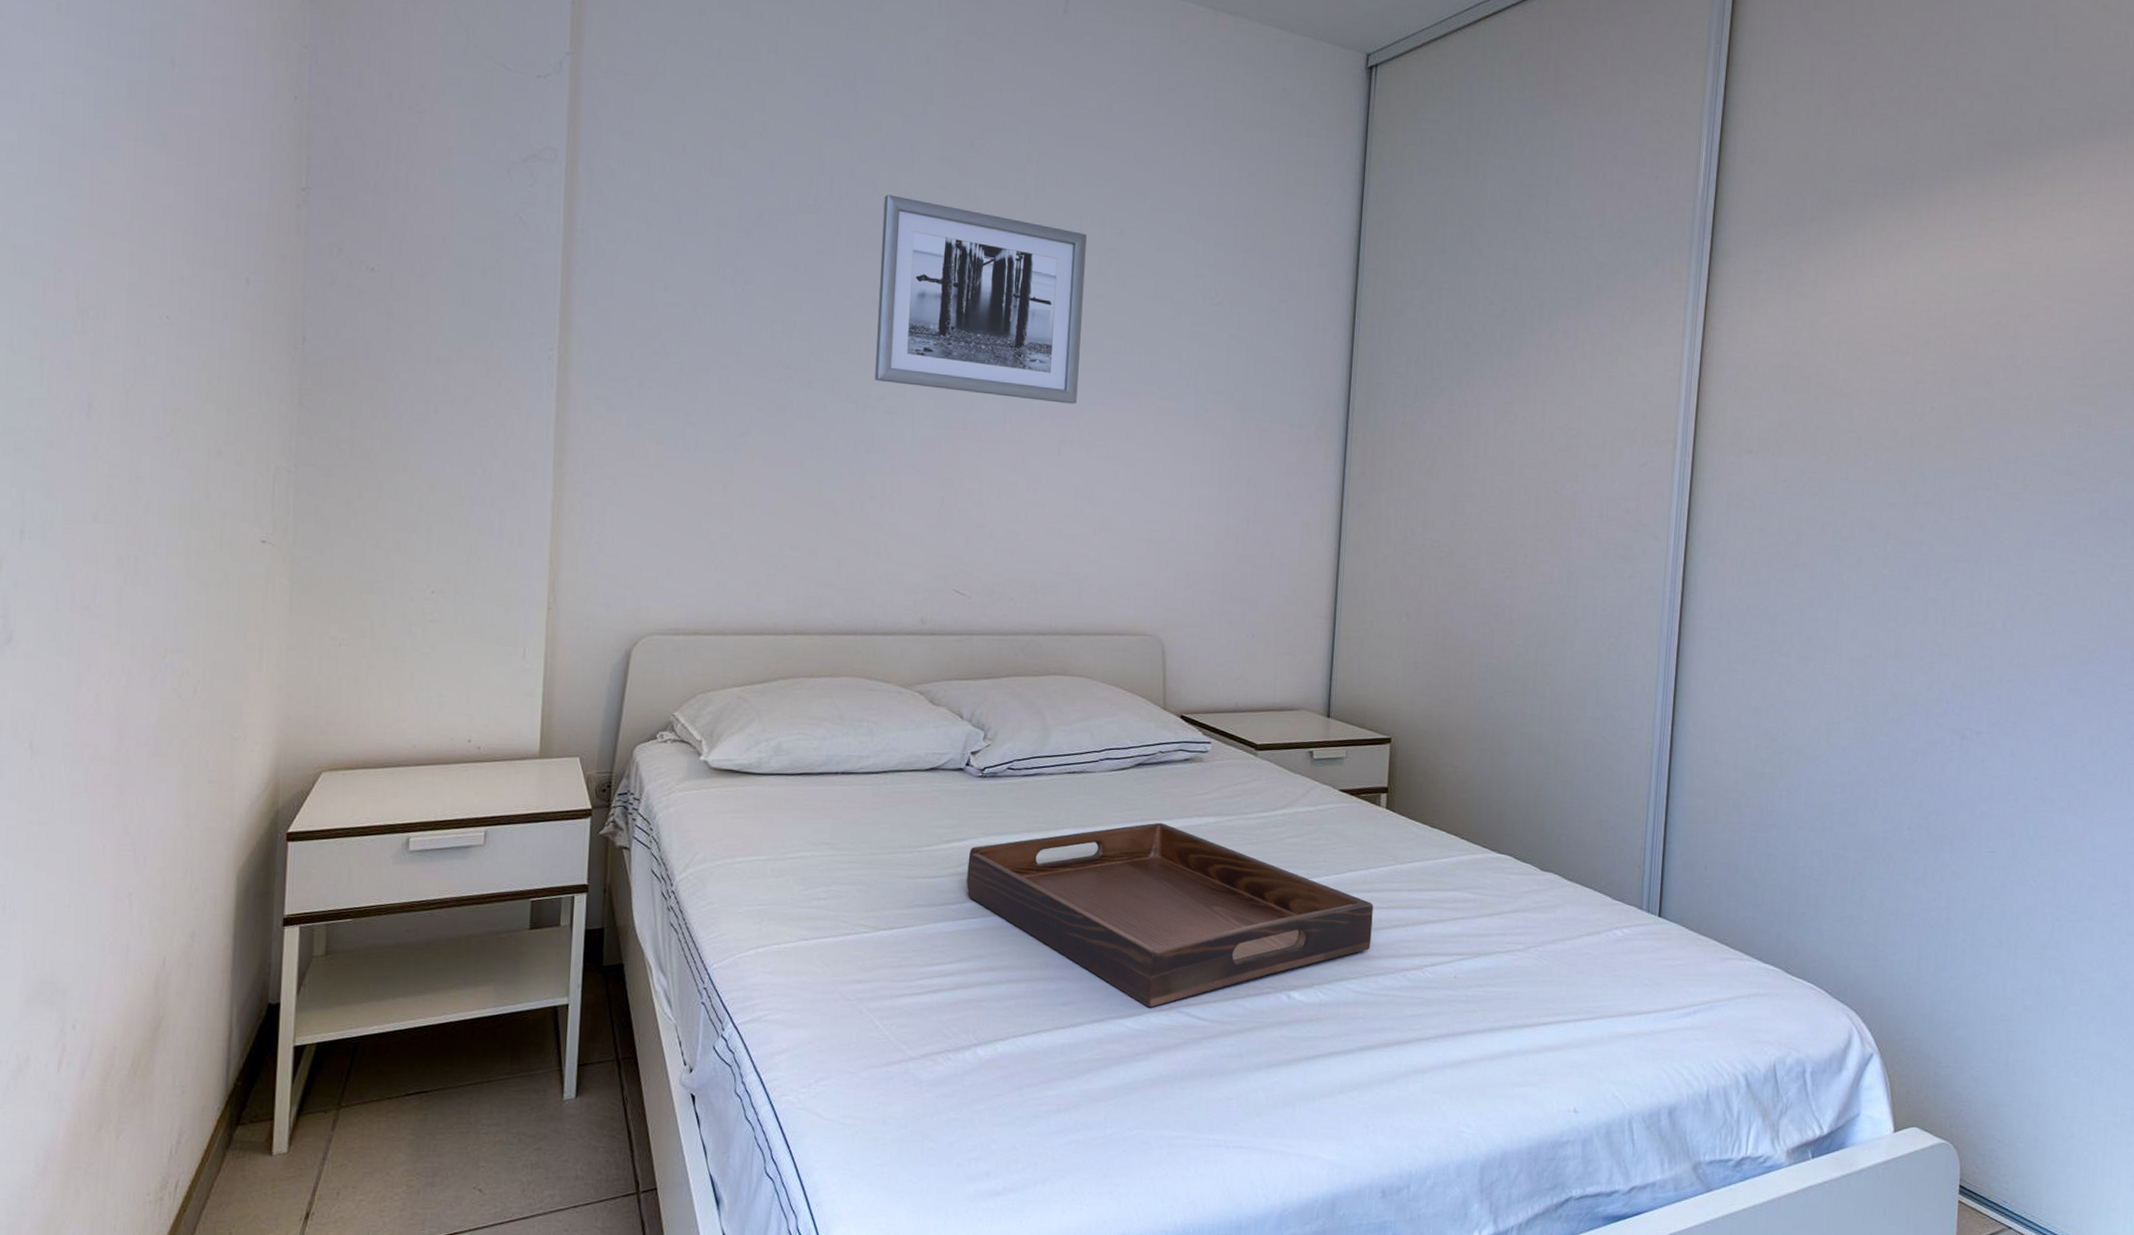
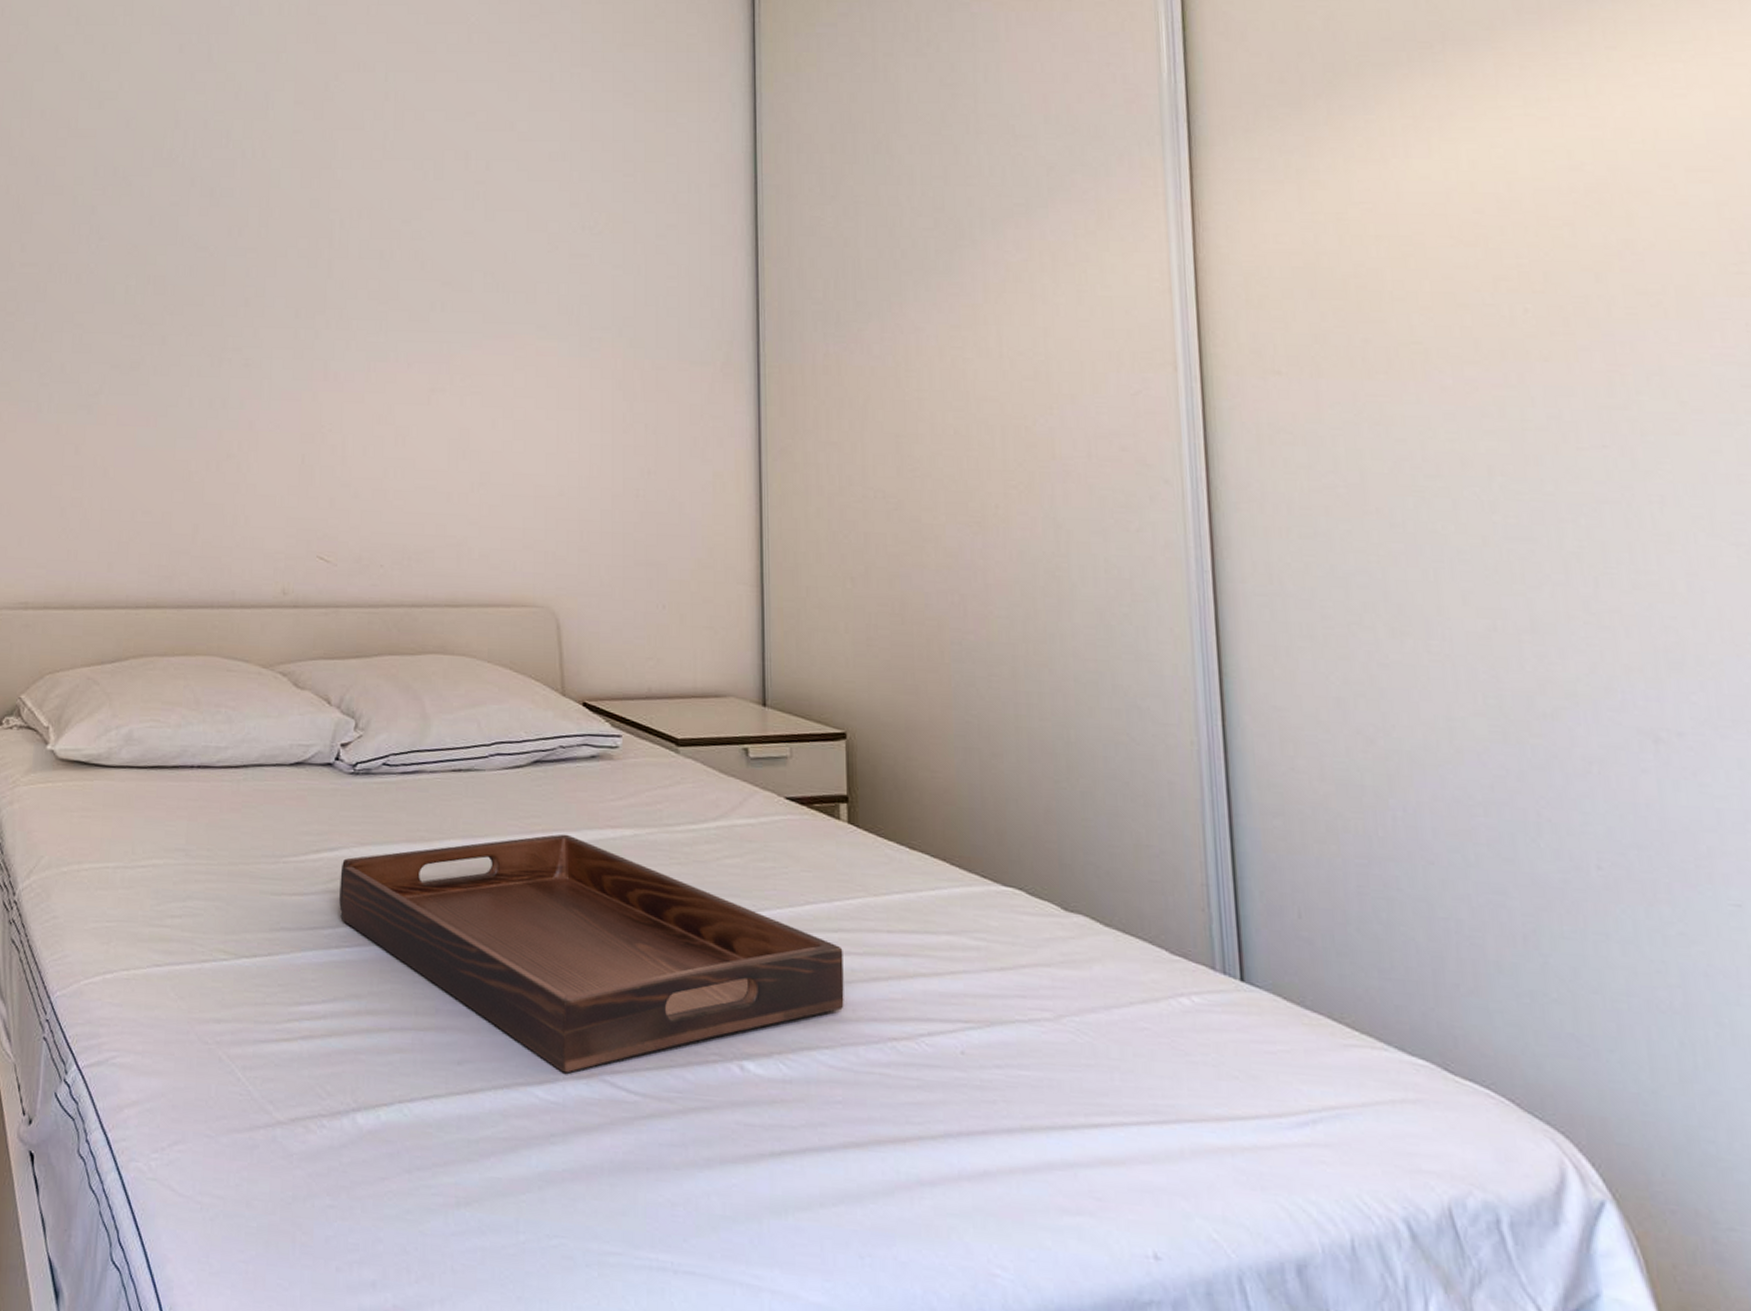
wall art: present [875,194,1087,404] -> none [230,143,450,348]

